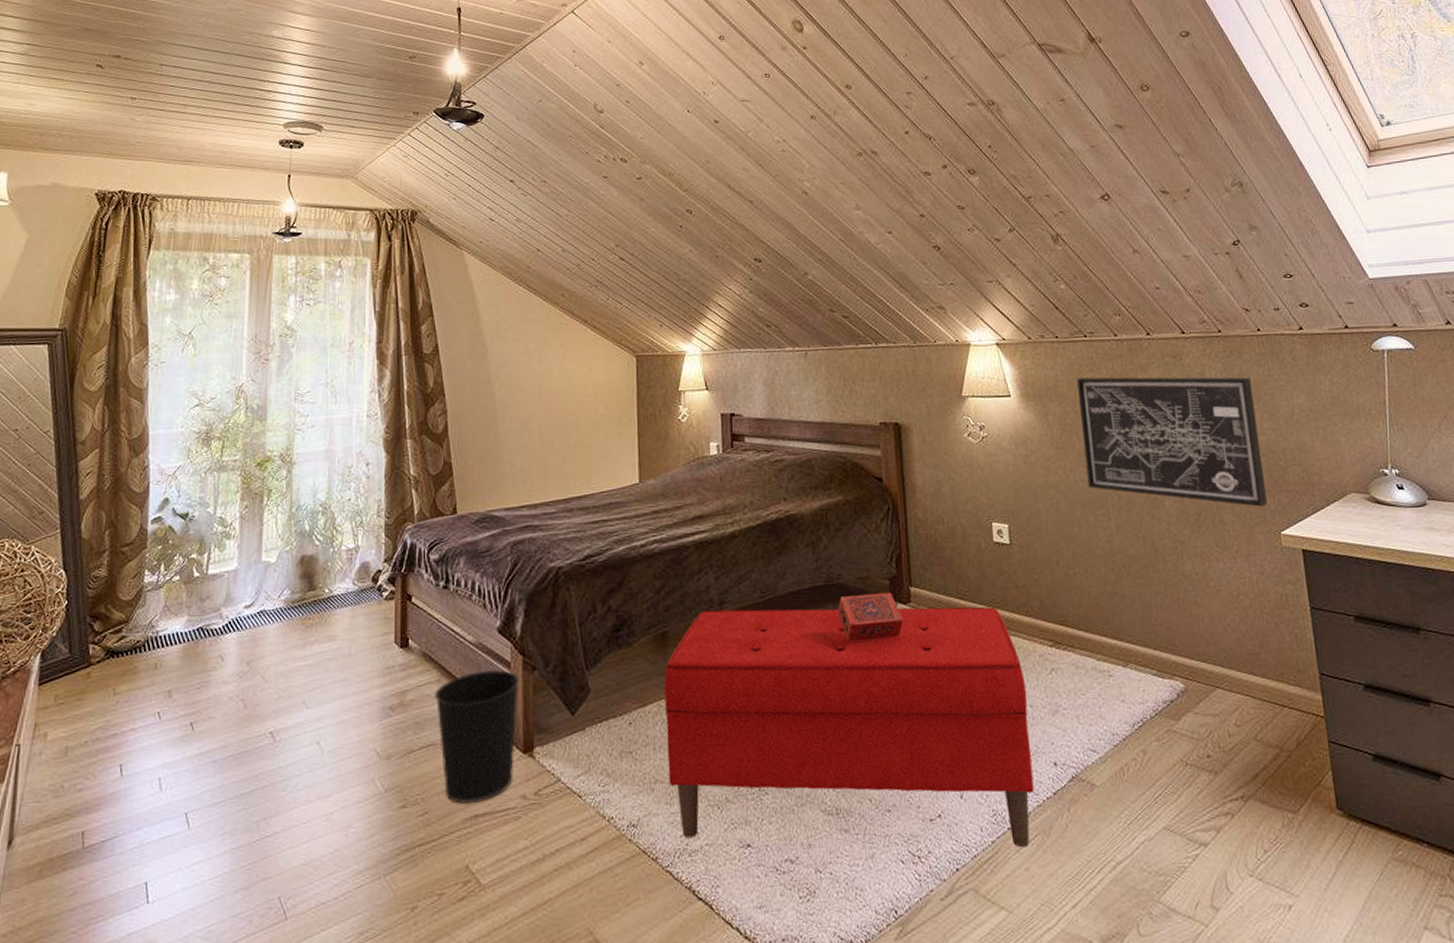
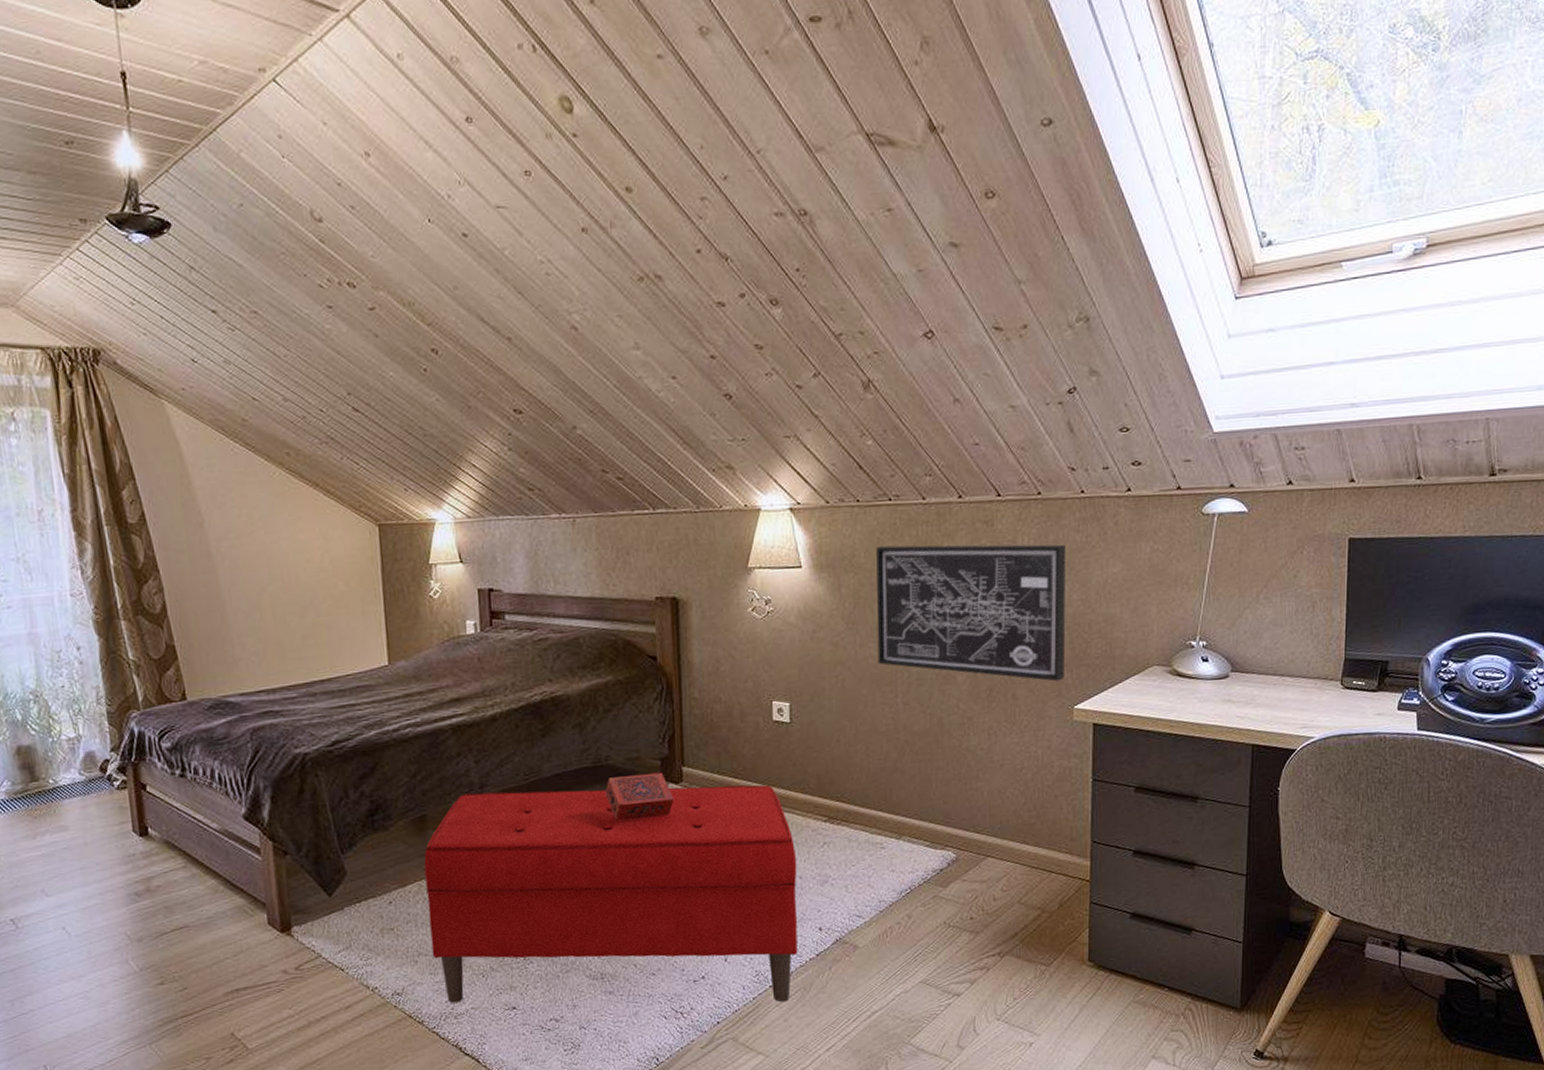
wastebasket: present [433,670,520,804] -> none [180,855,272,980]

